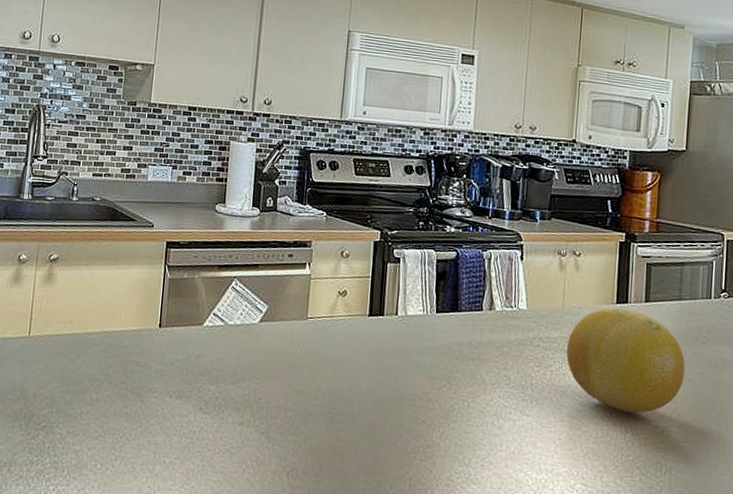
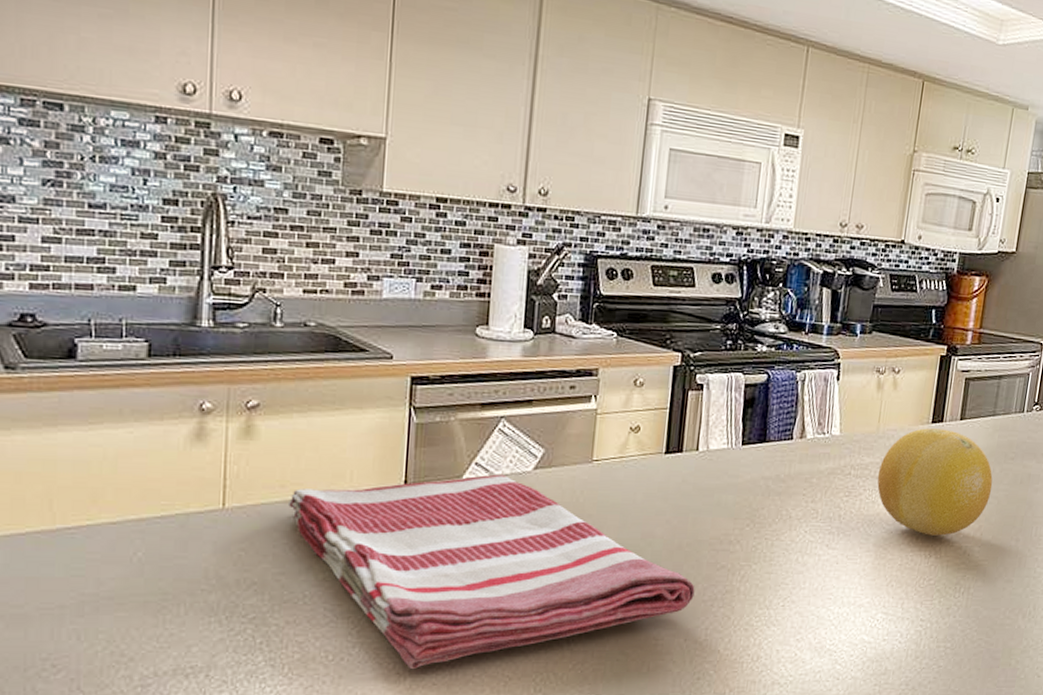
dish towel: none [74,324,399,485] -> present [288,474,695,669]

